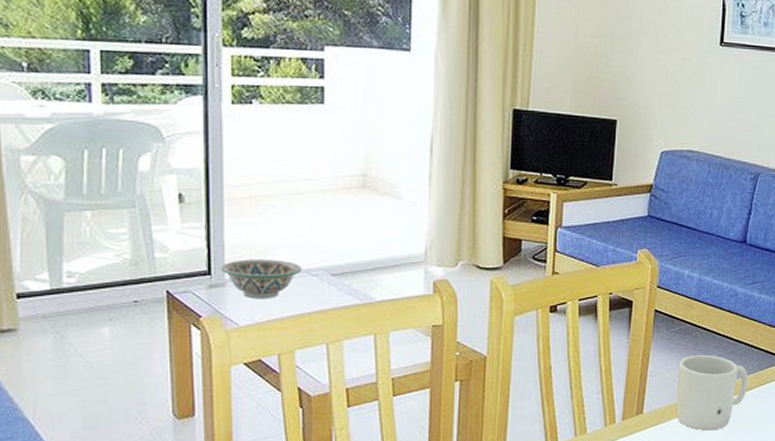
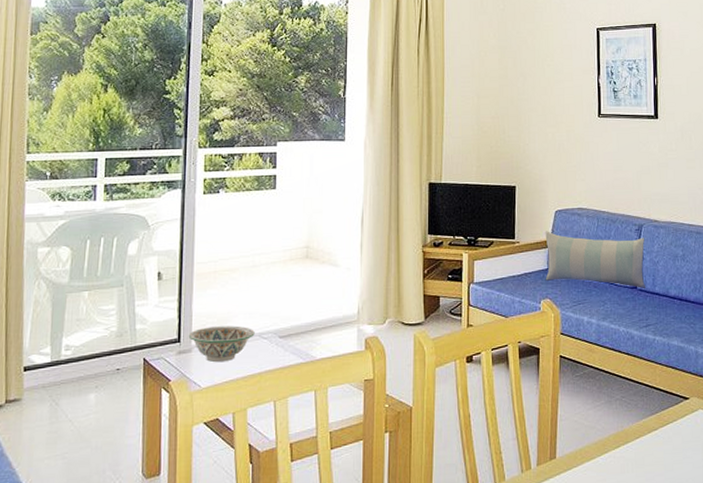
pillow: none [644,174,760,244] -> present [545,231,646,290]
mug: present [676,354,749,431] -> none [585,397,652,474]

